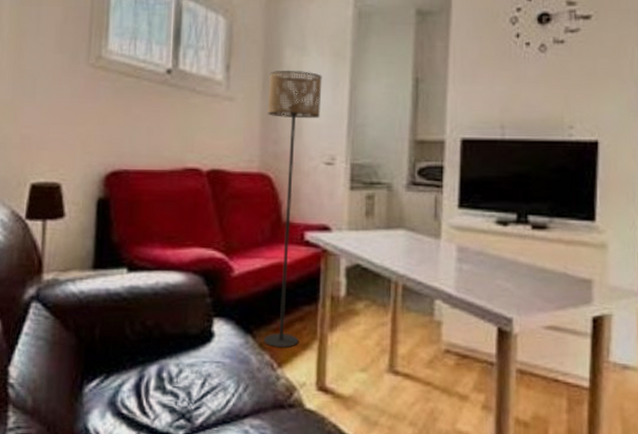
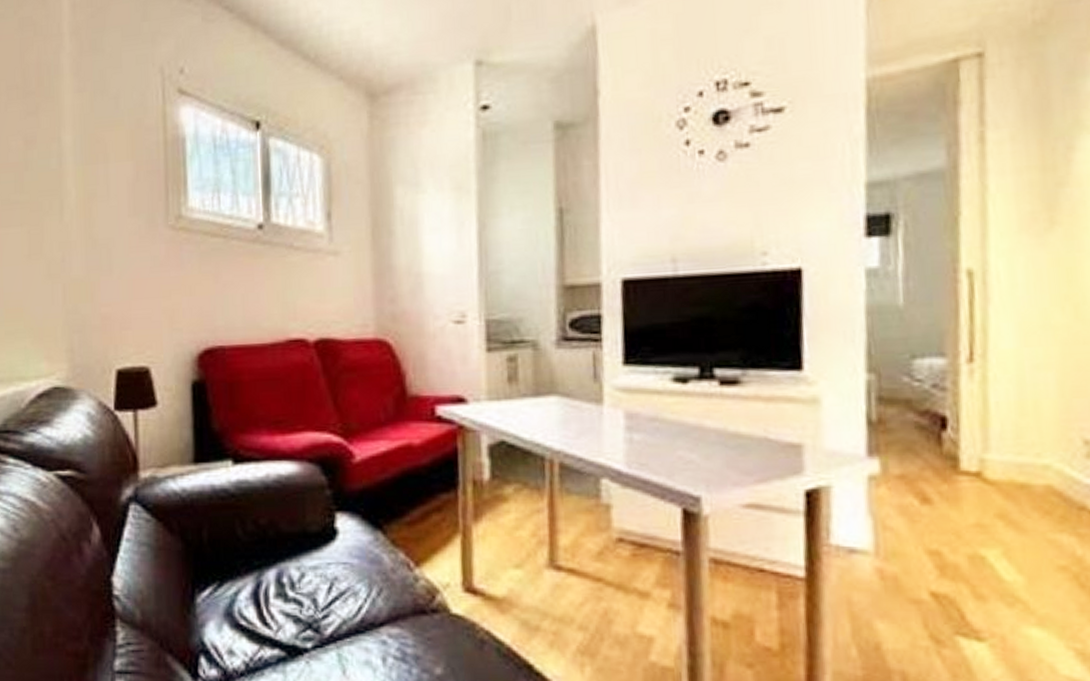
floor lamp: present [264,71,322,348] -> none [379,211,444,545]

